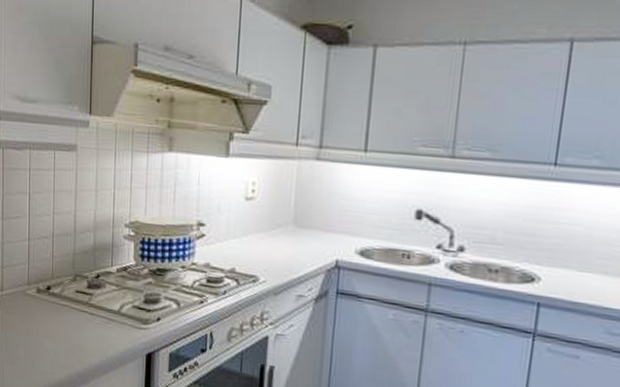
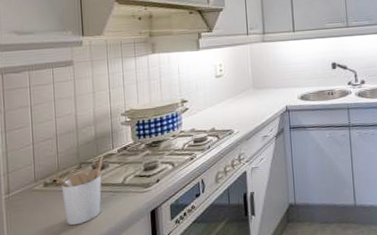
utensil holder: none [46,271,100,347] -> present [53,155,103,226]

